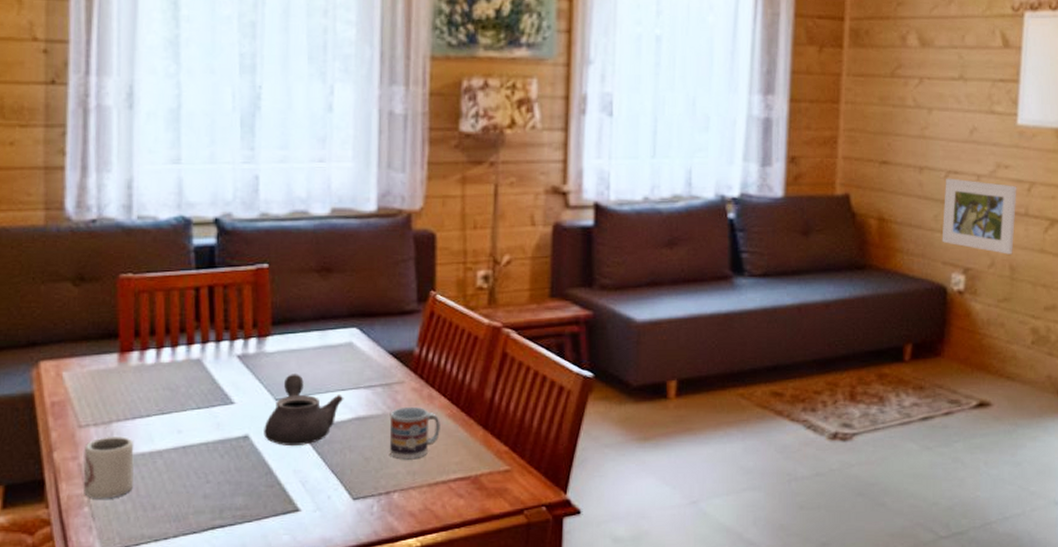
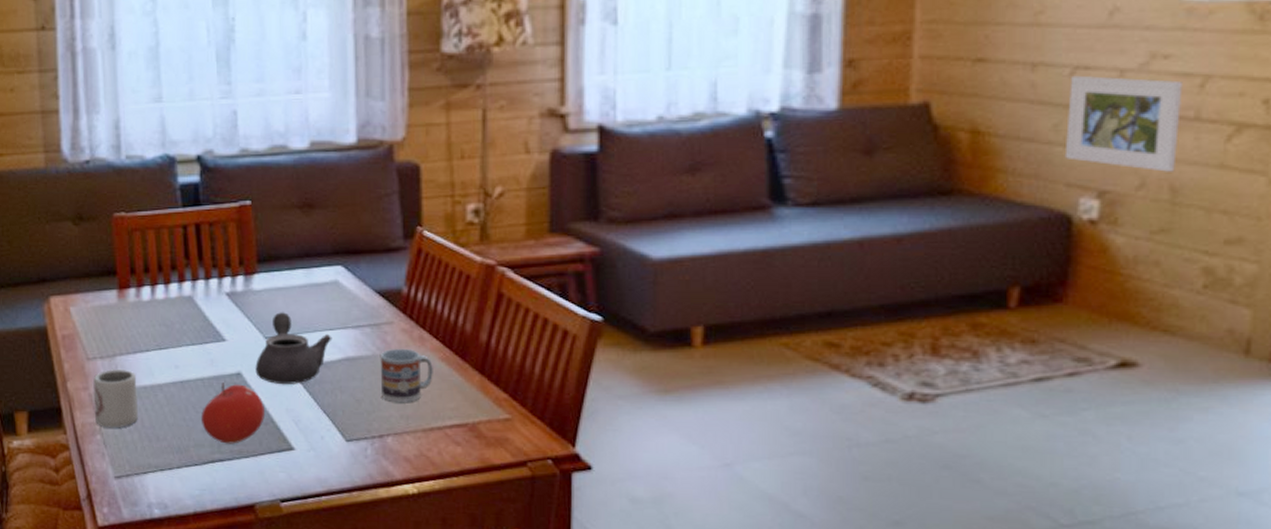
fruit: none [203,446,271,509] -> present [201,382,264,444]

